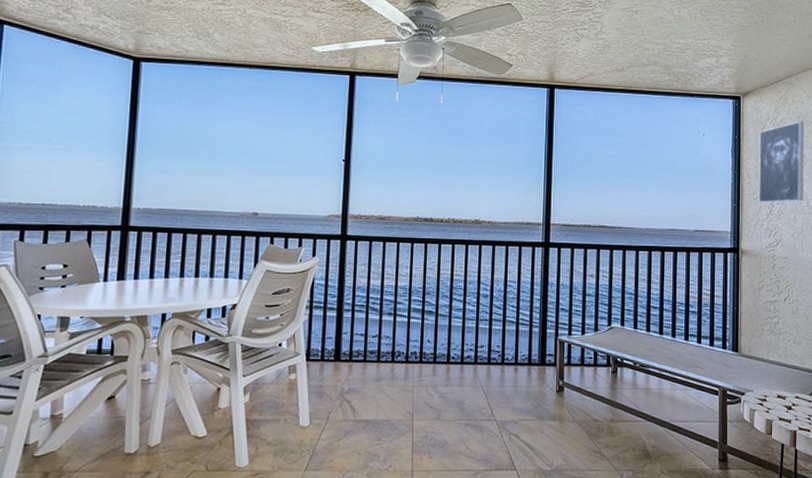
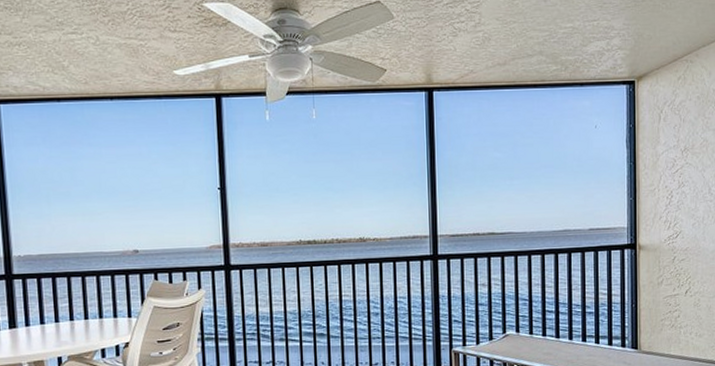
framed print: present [759,121,804,203] -> none [656,102,705,193]

